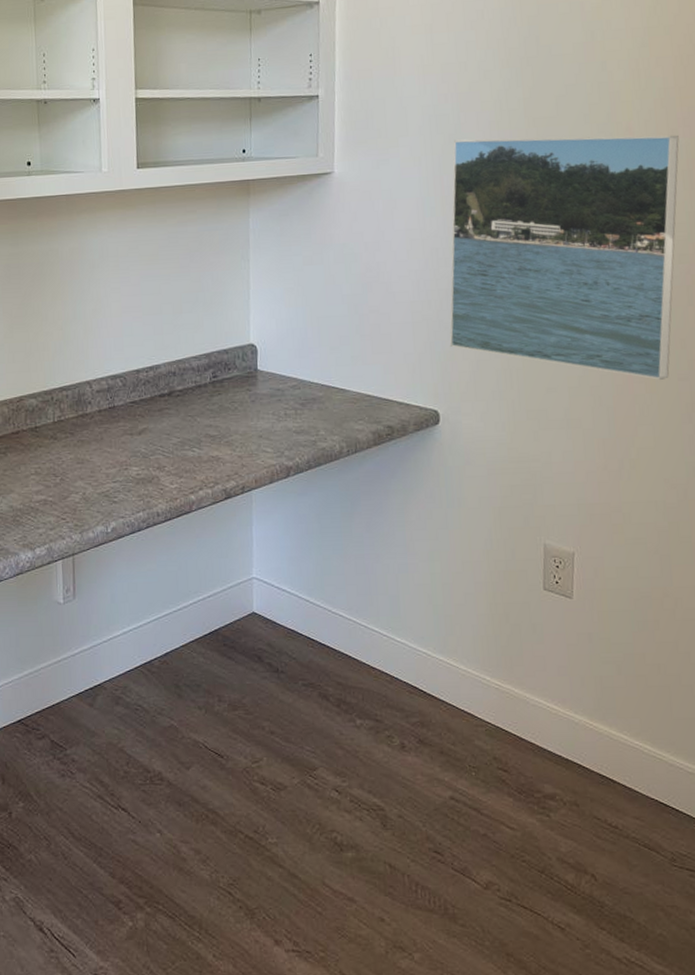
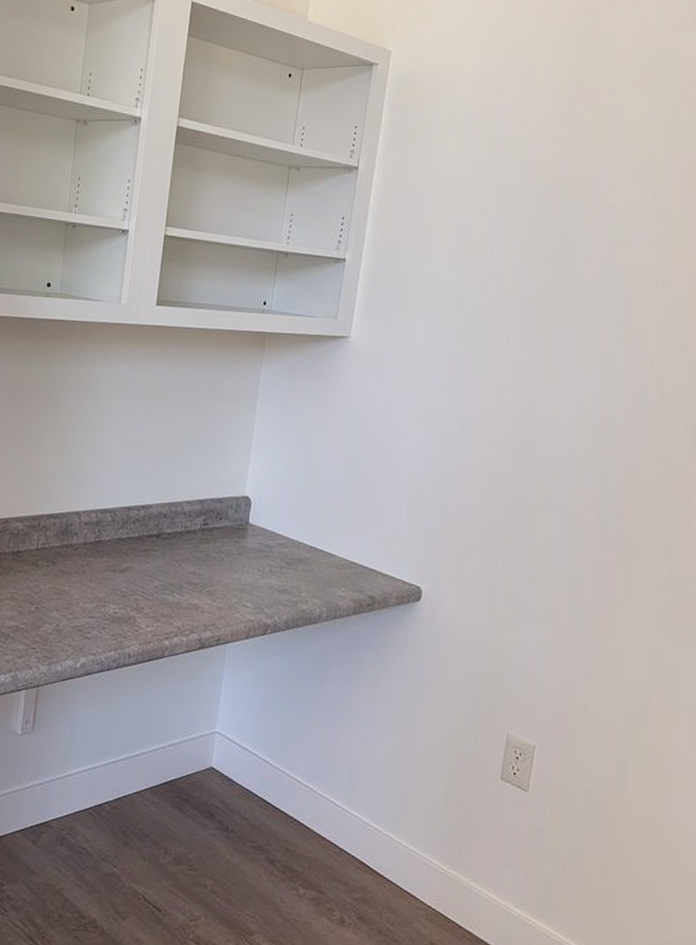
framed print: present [449,135,679,380] -> none [441,322,687,586]

